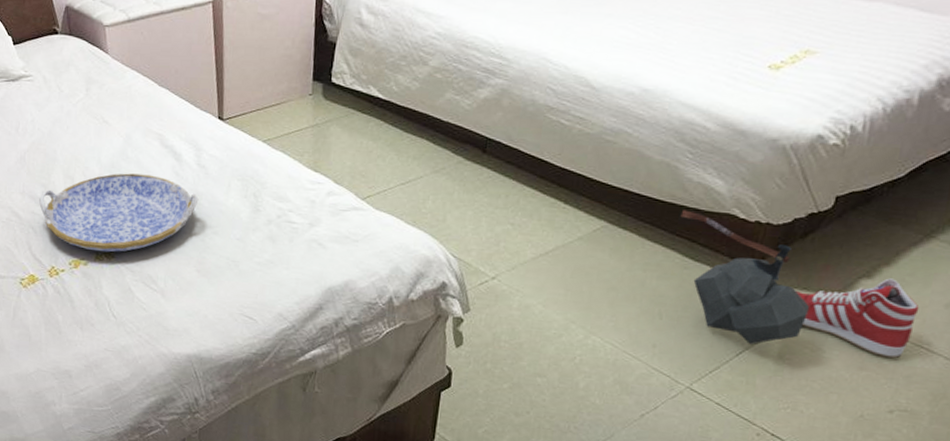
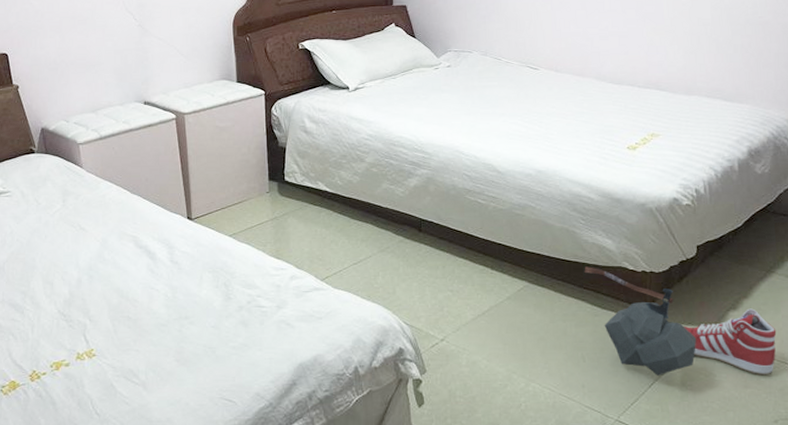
serving tray: present [39,173,199,253] -> none [19,274,174,352]

